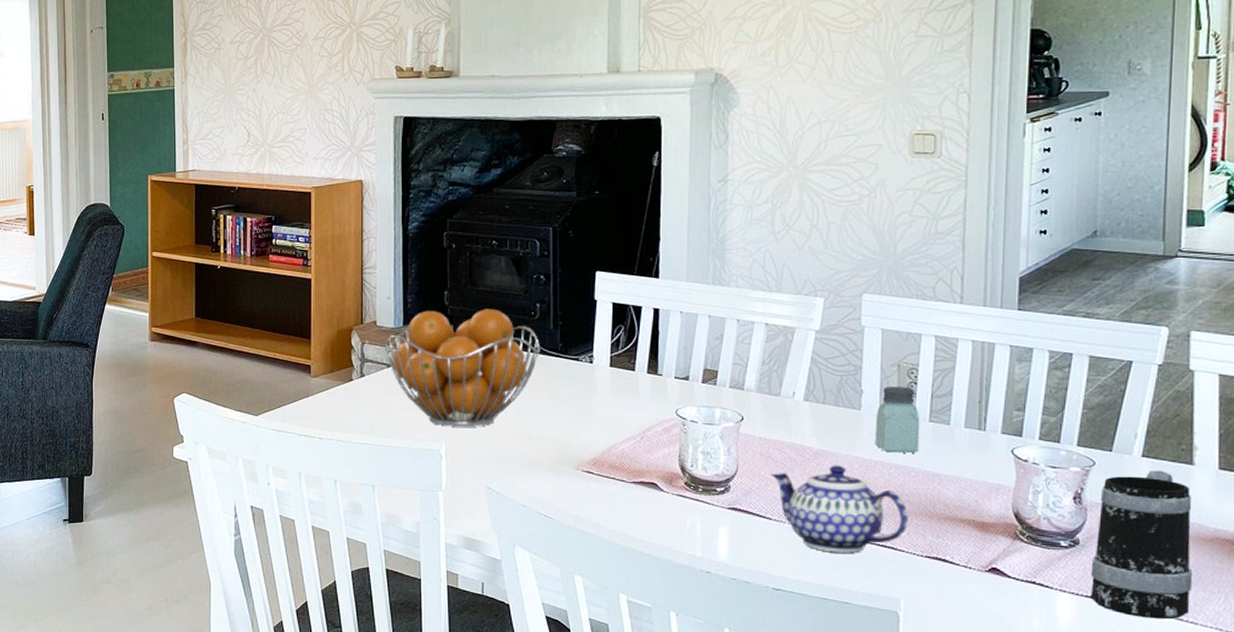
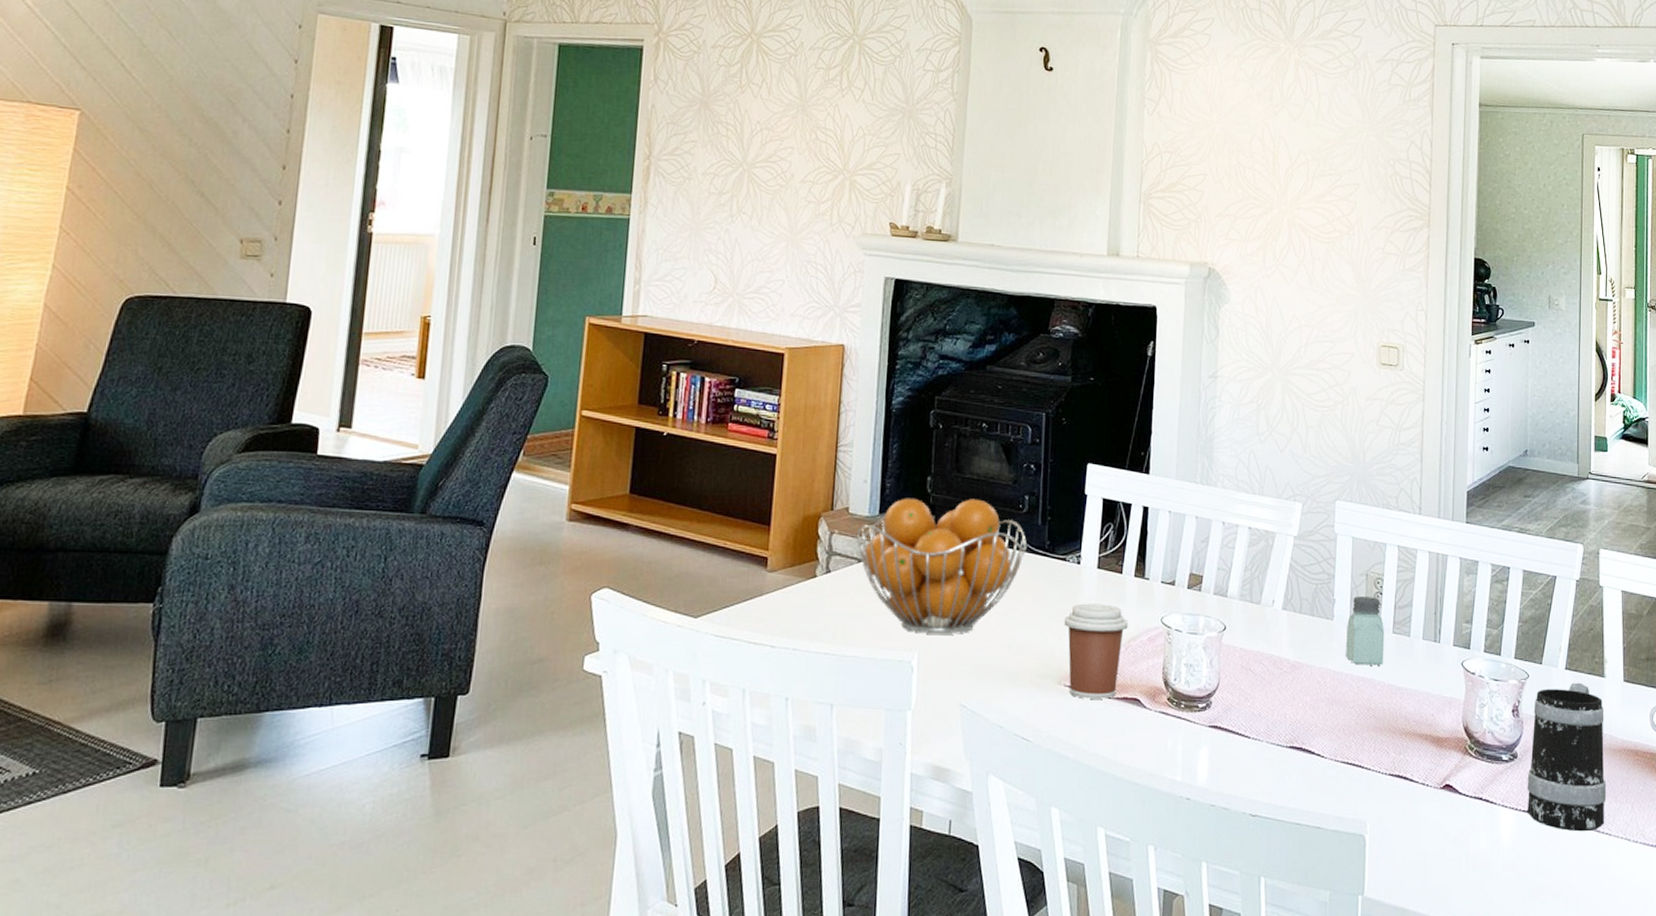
coffee cup: none [579,398,642,483] -> present [1064,603,1128,699]
teapot: present [770,465,908,553] -> none [1250,678,1374,773]

